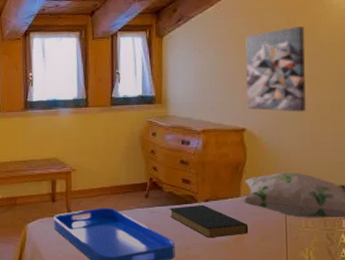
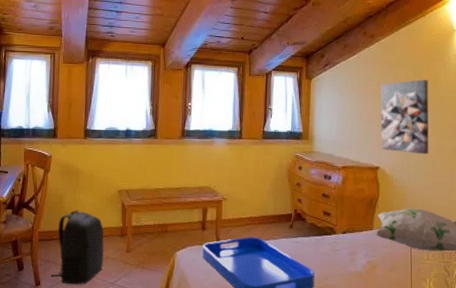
hardback book: present [169,204,249,239] -> none [310,236,380,269]

